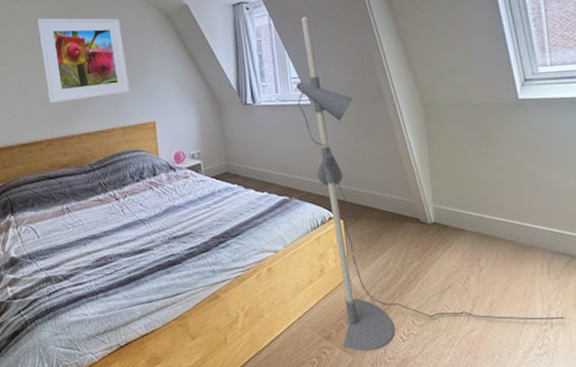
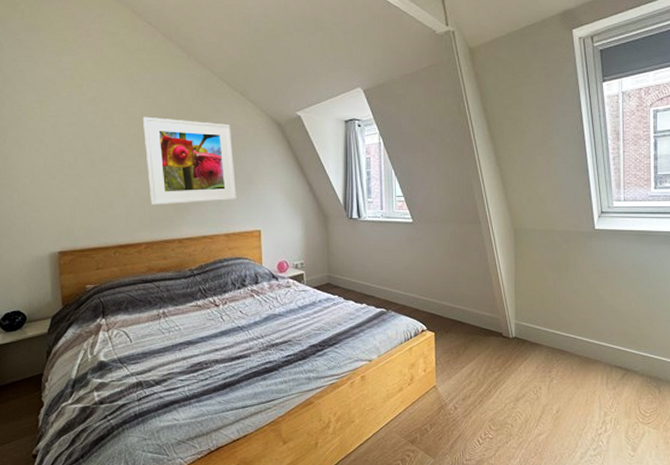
floor lamp: present [296,16,565,351] -> none [401,138,617,453]

